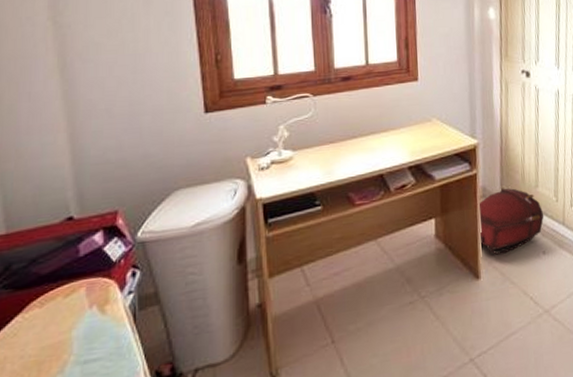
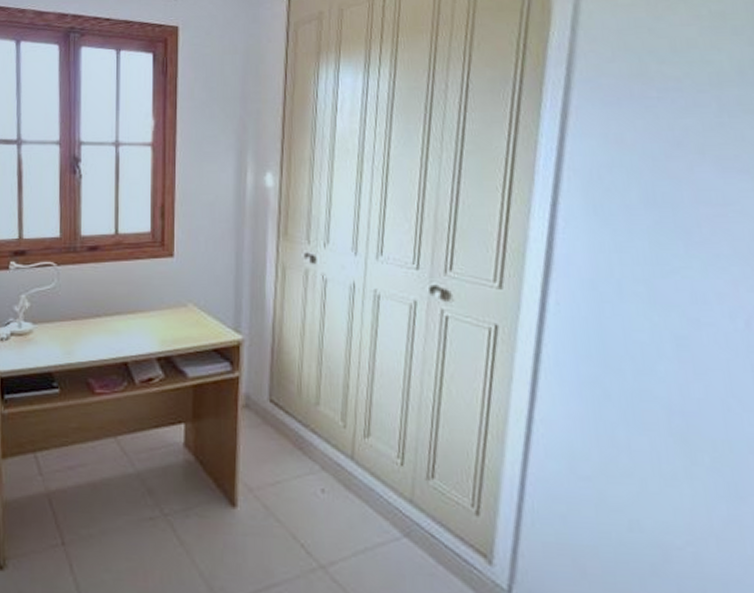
backpack: present [477,188,544,255] -> none [237,399,326,482]

